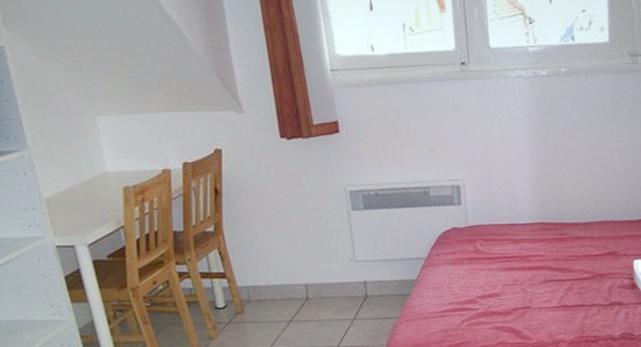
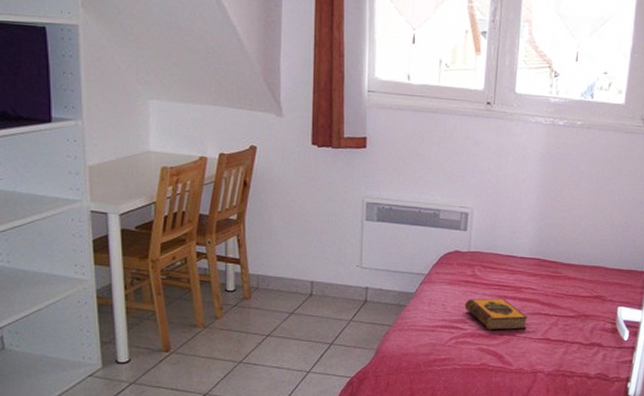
hardback book: none [471,270,541,307] -> present [464,298,527,331]

